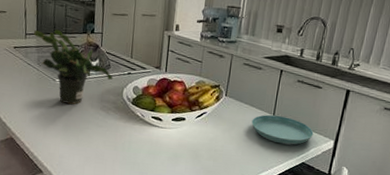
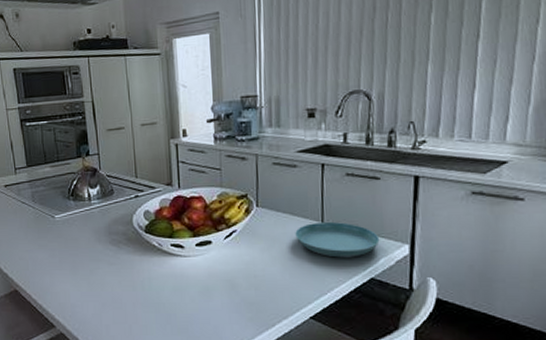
potted plant: present [34,29,113,105] -> none [24,158,119,243]

